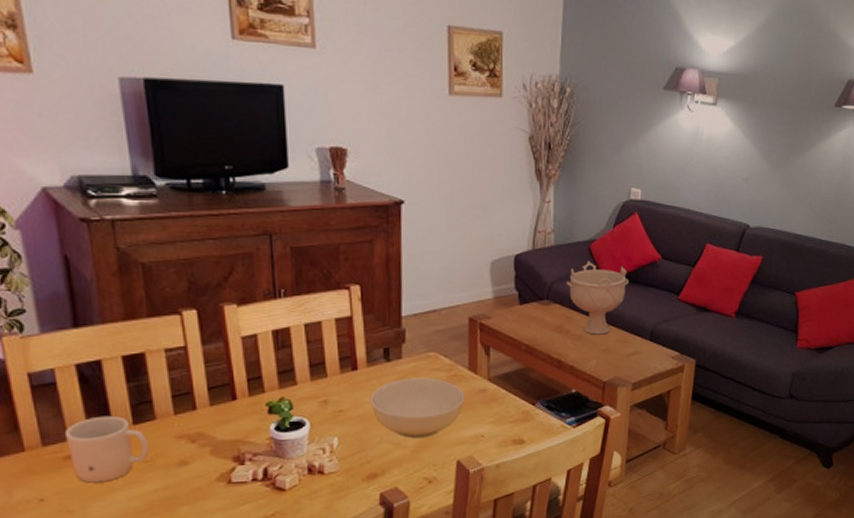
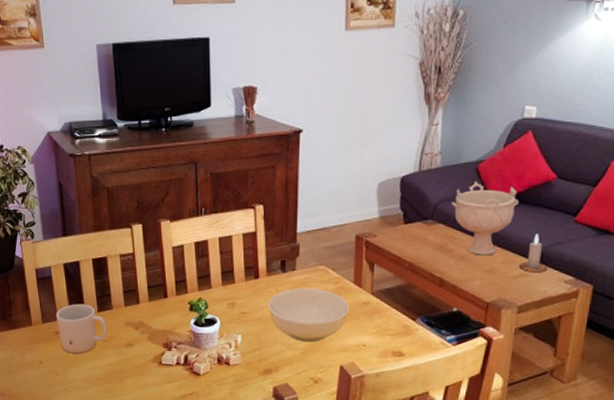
candle: none [631,312,656,350] -> present [518,234,547,273]

